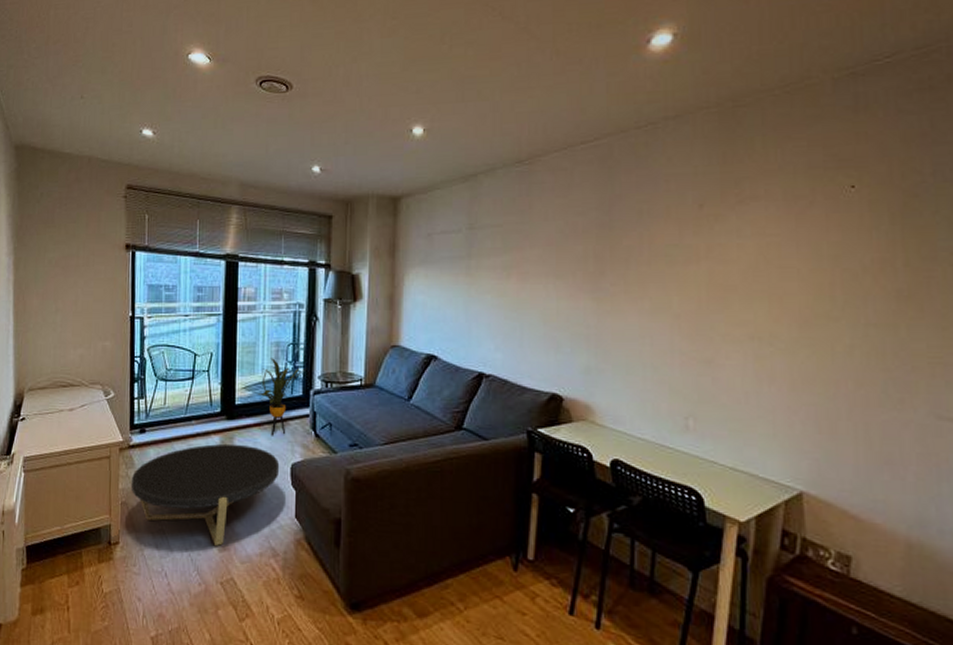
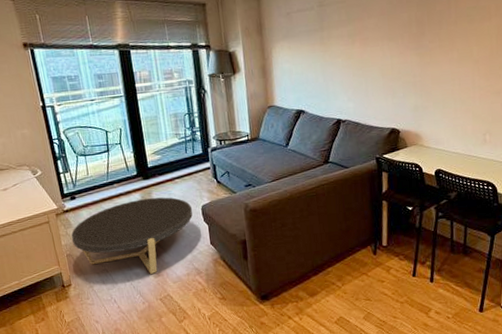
house plant: present [257,358,306,436] -> none [165,127,202,187]

